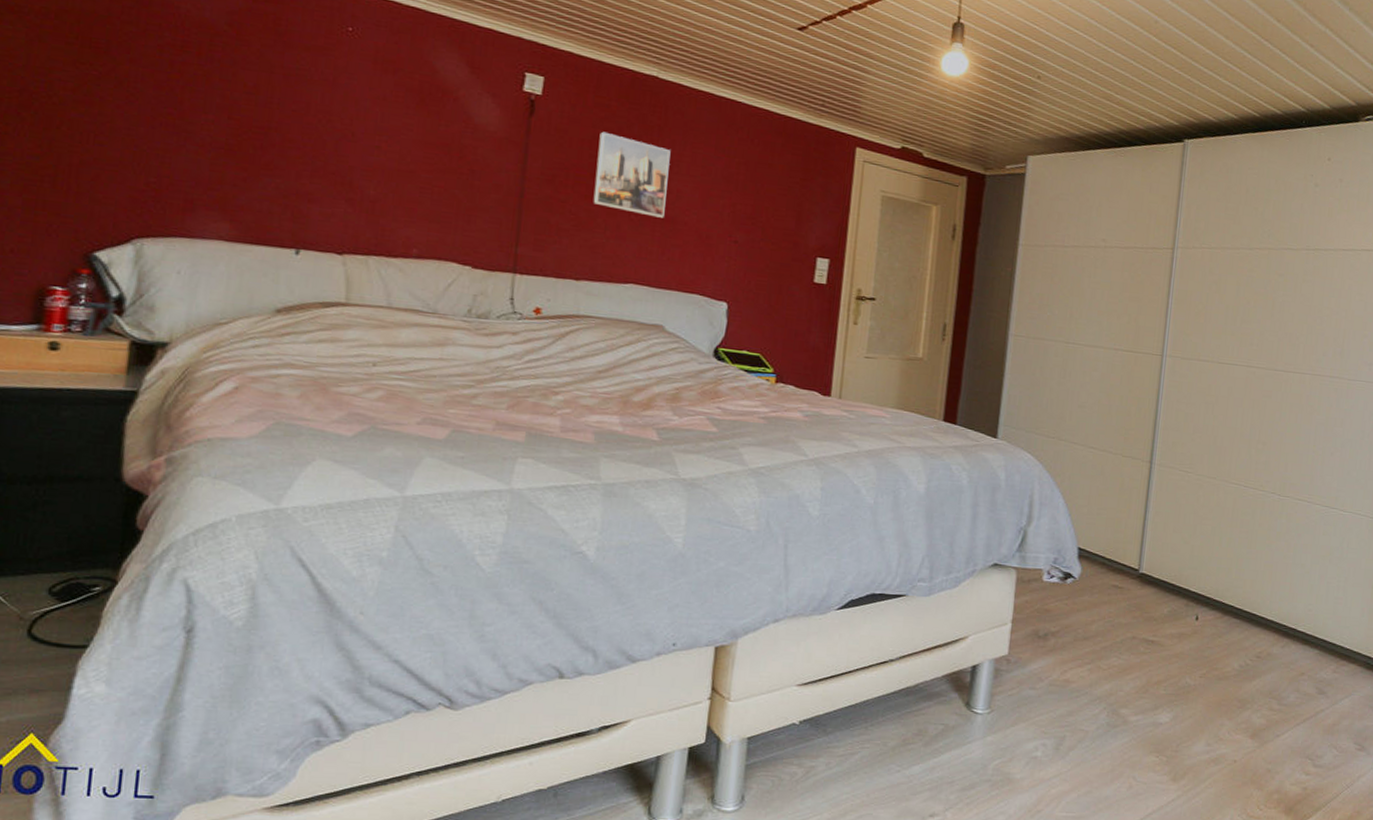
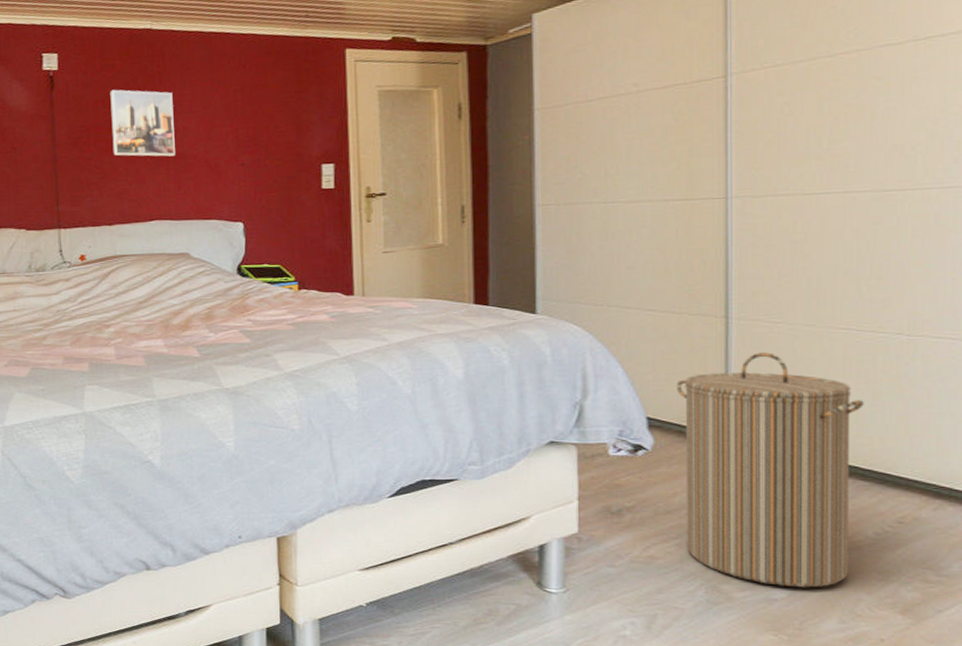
laundry hamper: none [1096,497,1243,713] -> present [675,352,864,588]

